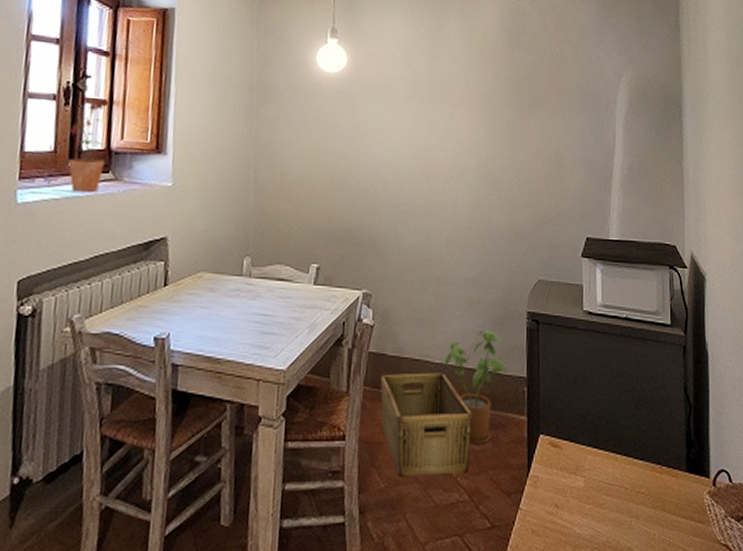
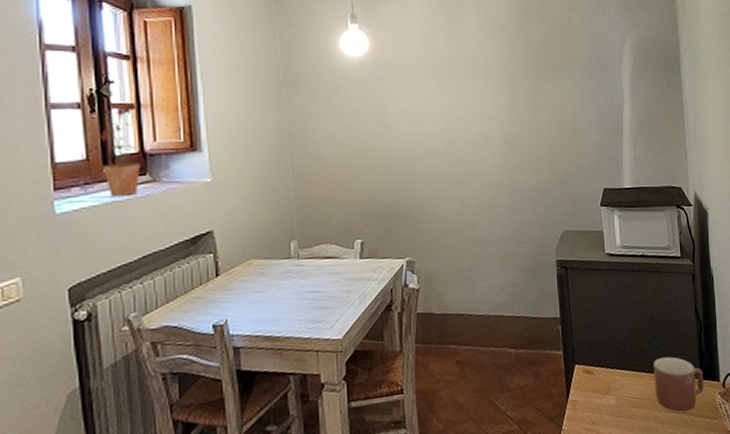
hamper: present [380,372,474,476] -> none [429,323,517,418]
house plant: present [444,329,507,445] -> none [486,280,543,382]
mug: none [631,440,691,510] -> present [653,356,704,414]

